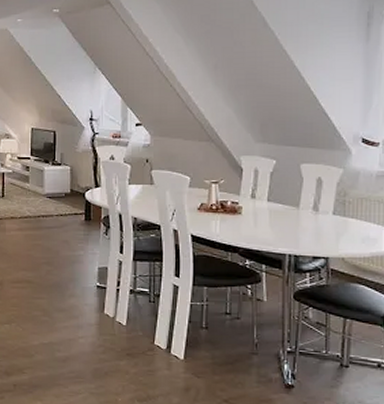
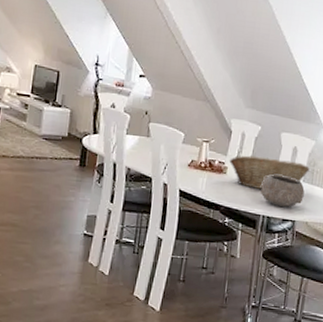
fruit basket: none [243,192,340,228] -> present [229,155,310,190]
bowl: none [283,210,336,245] -> present [260,174,305,208]

